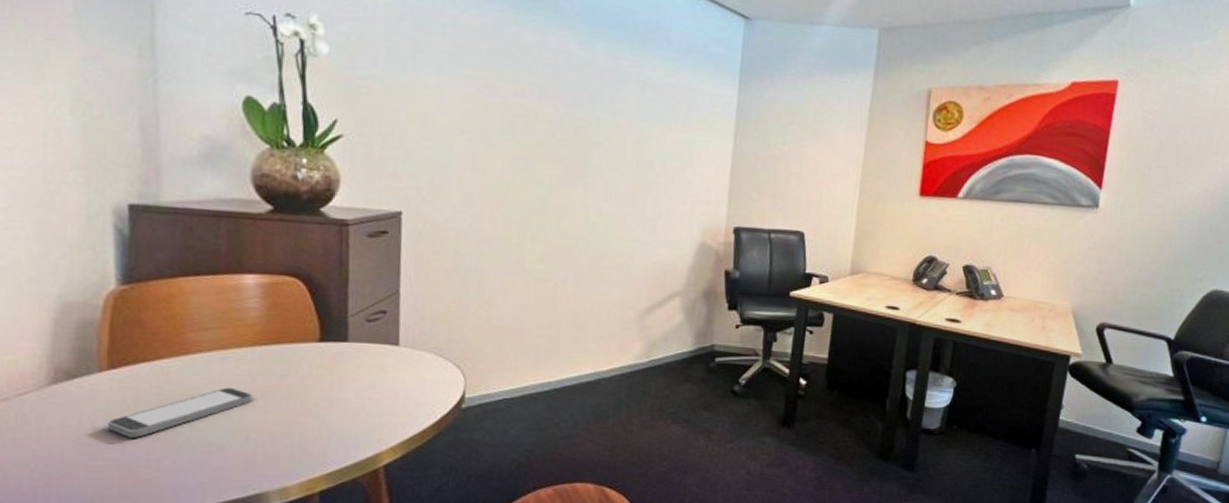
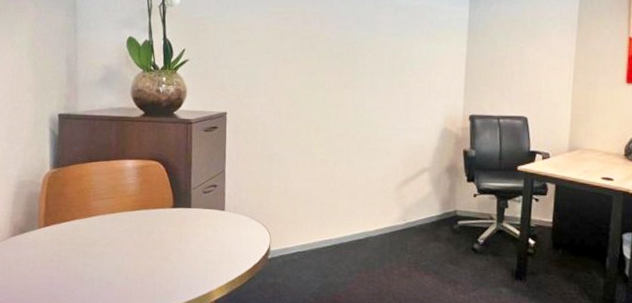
smartphone: present [107,387,253,438] -> none [42,240,130,275]

